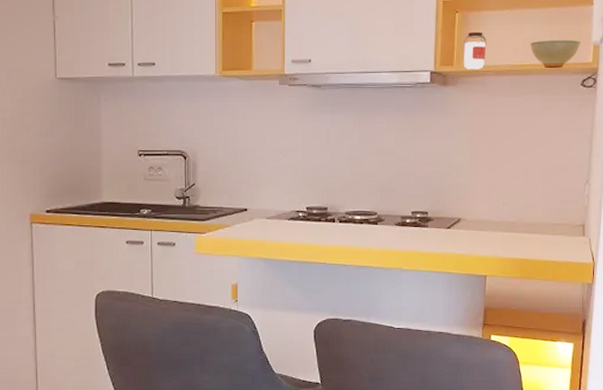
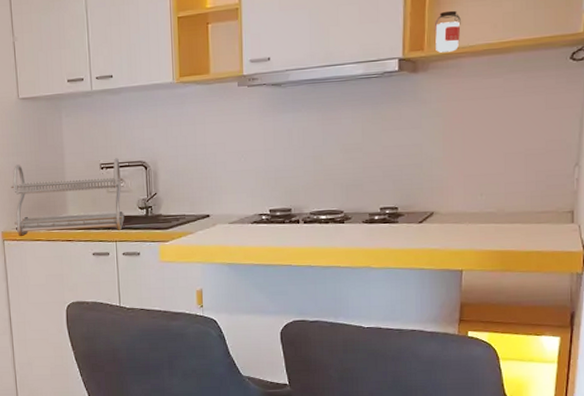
dish rack: none [42,145,161,220] -> present [10,158,125,237]
bowl: present [530,39,581,68] -> none [510,9,571,43]

